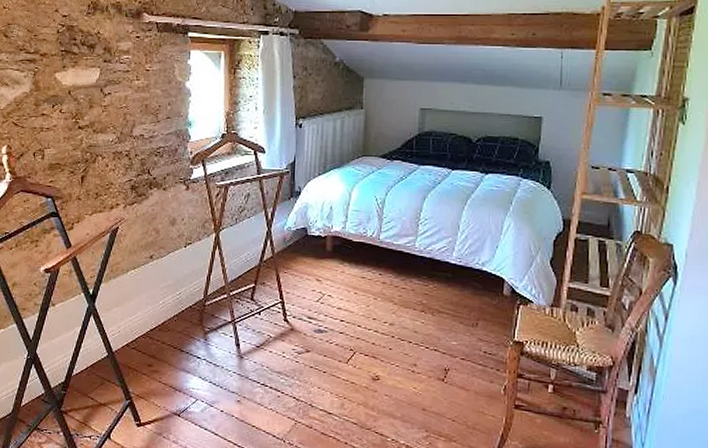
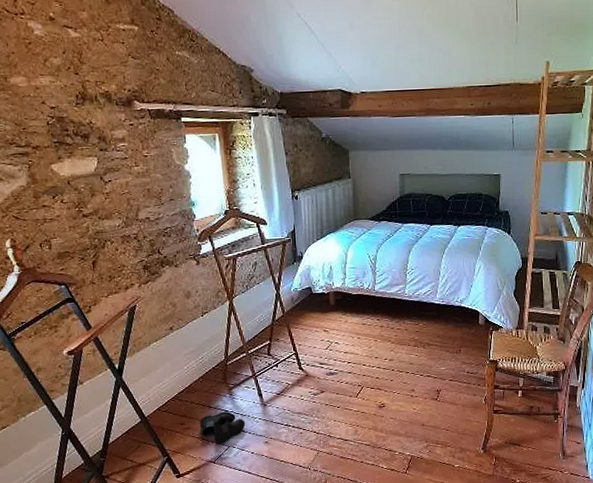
boots: none [167,358,218,395] -> present [199,411,246,444]

